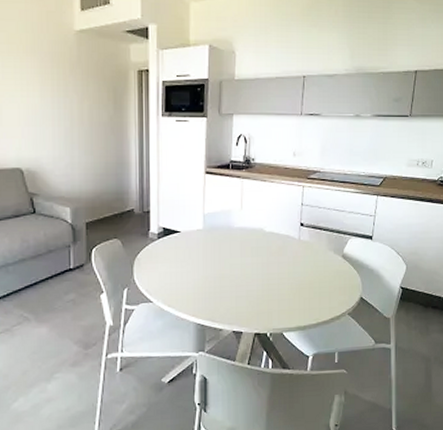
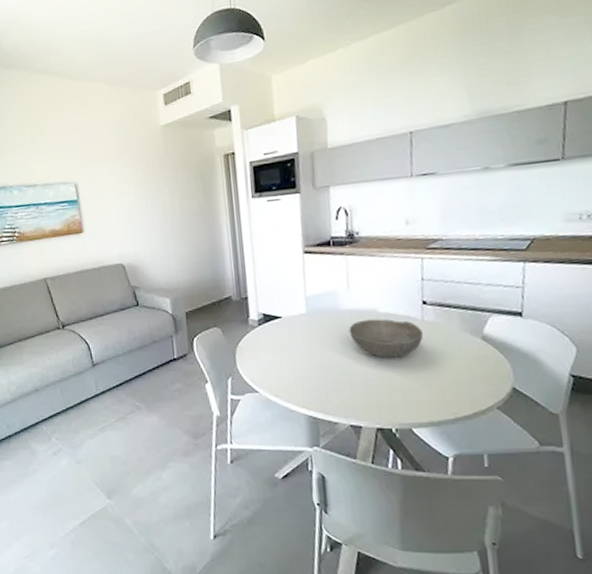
bowl: none [239,237,299,271] -> present [349,318,424,358]

